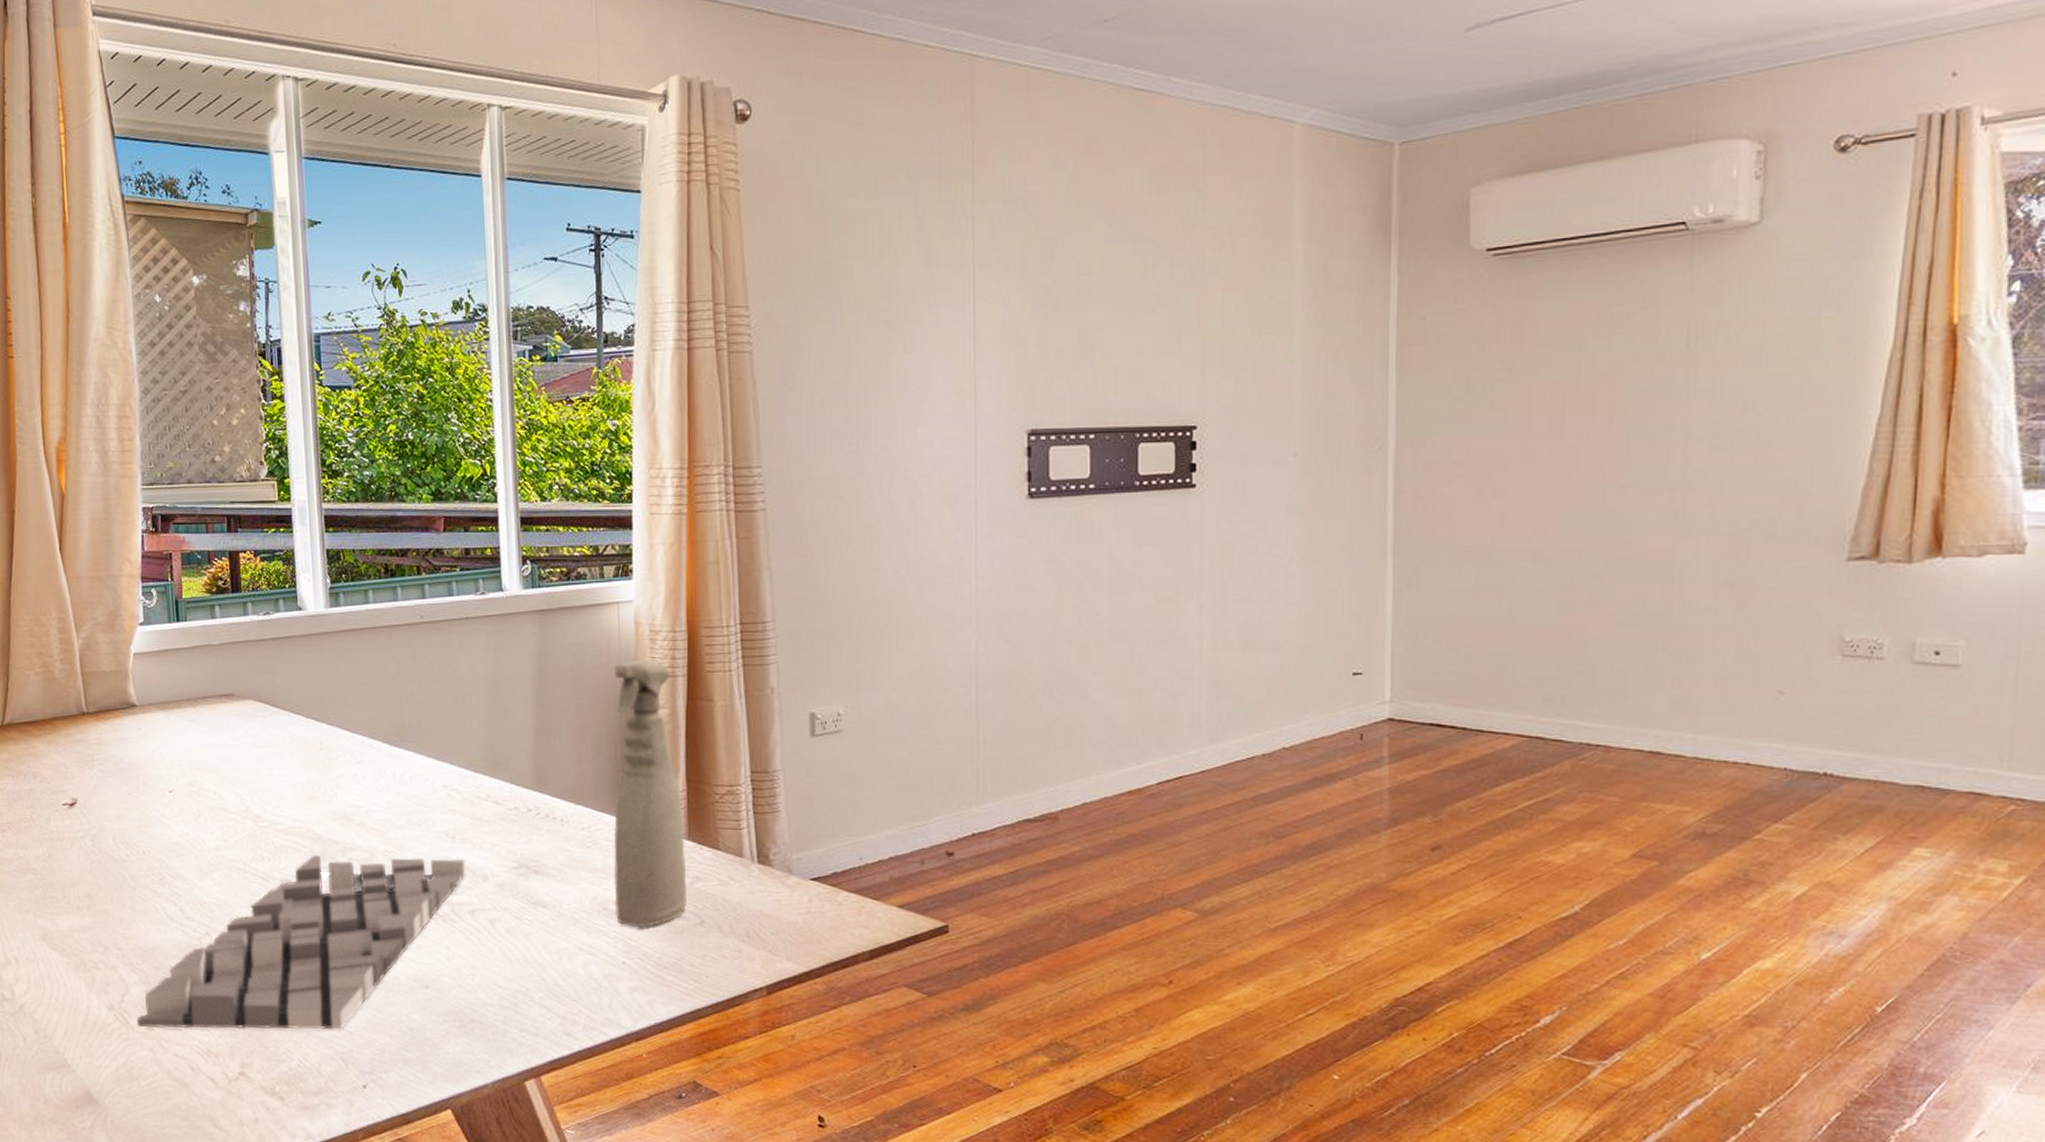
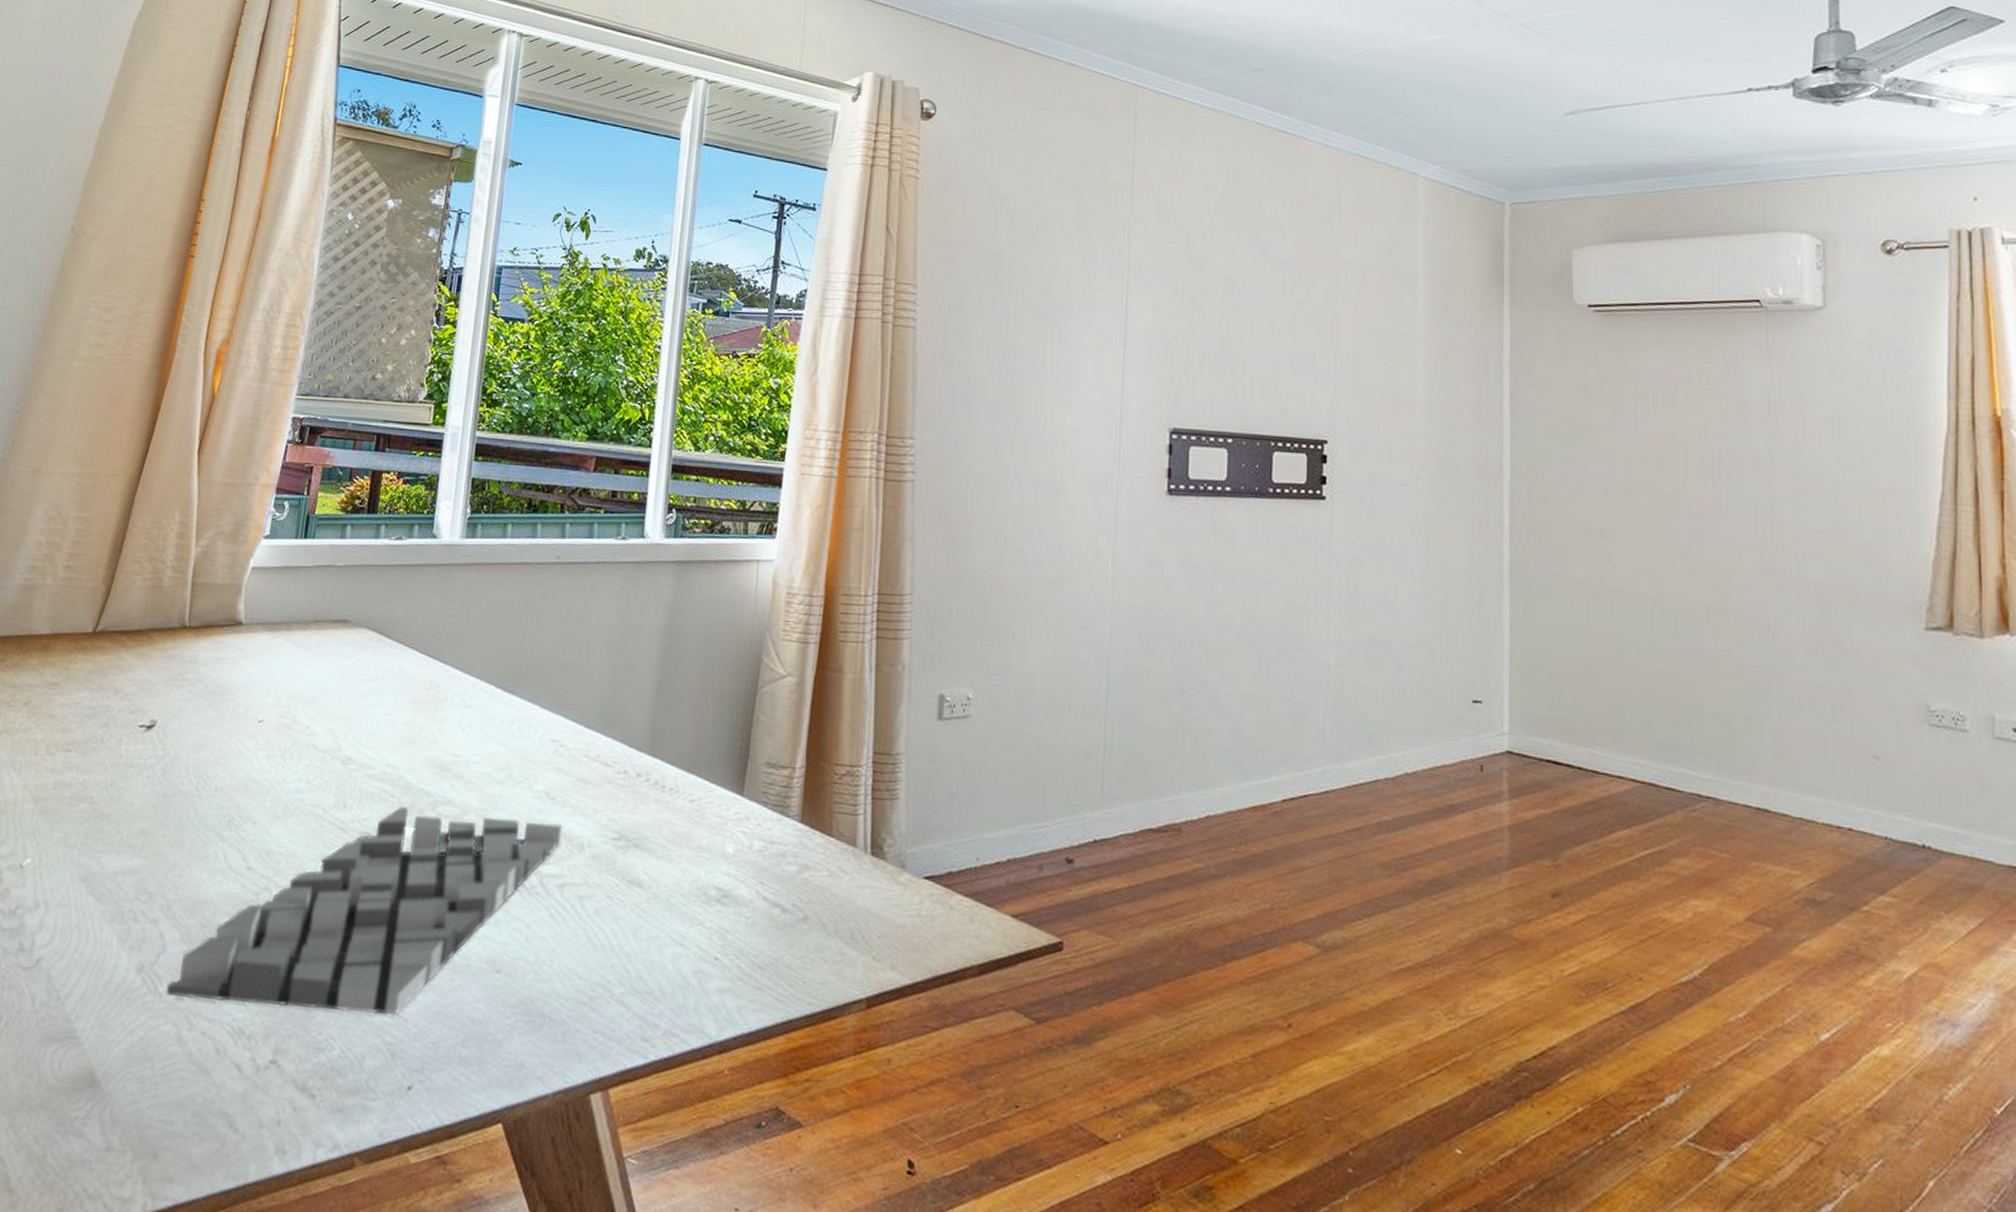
spray bottle: present [613,658,687,927] -> none [715,621,802,919]

